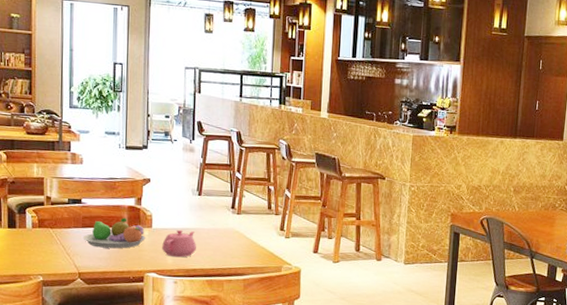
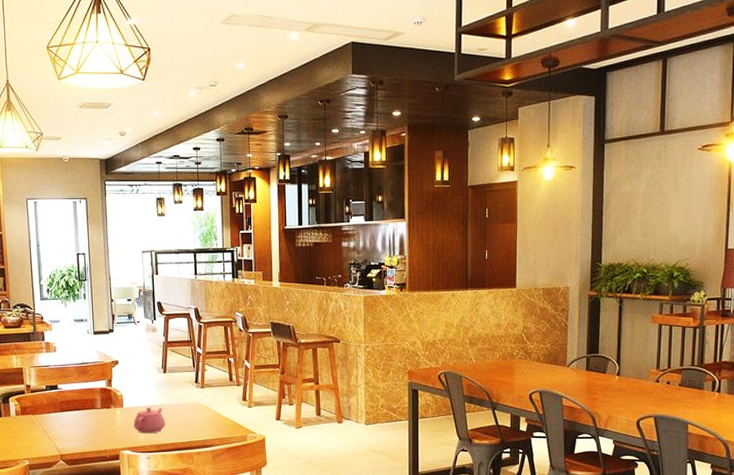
fruit bowl: present [83,217,146,249] -> none [61,399,118,430]

